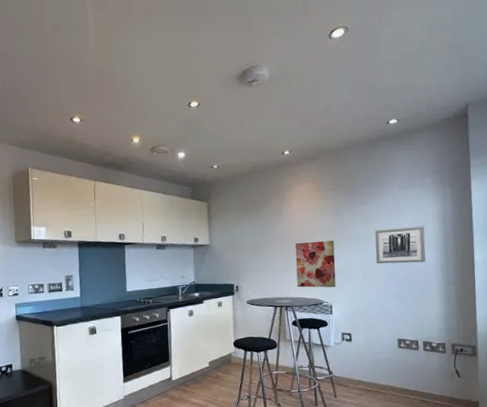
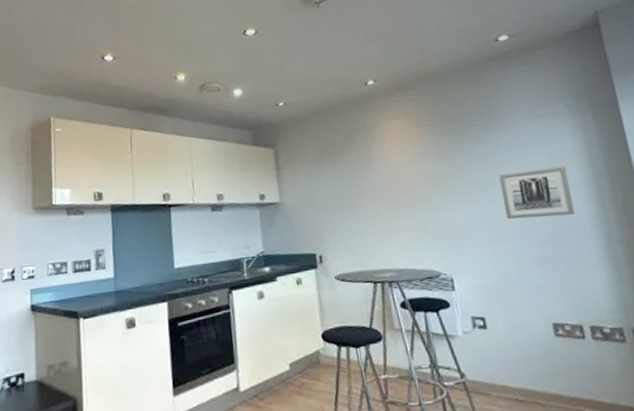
wall art: present [295,240,336,288] -> none [394,189,455,255]

